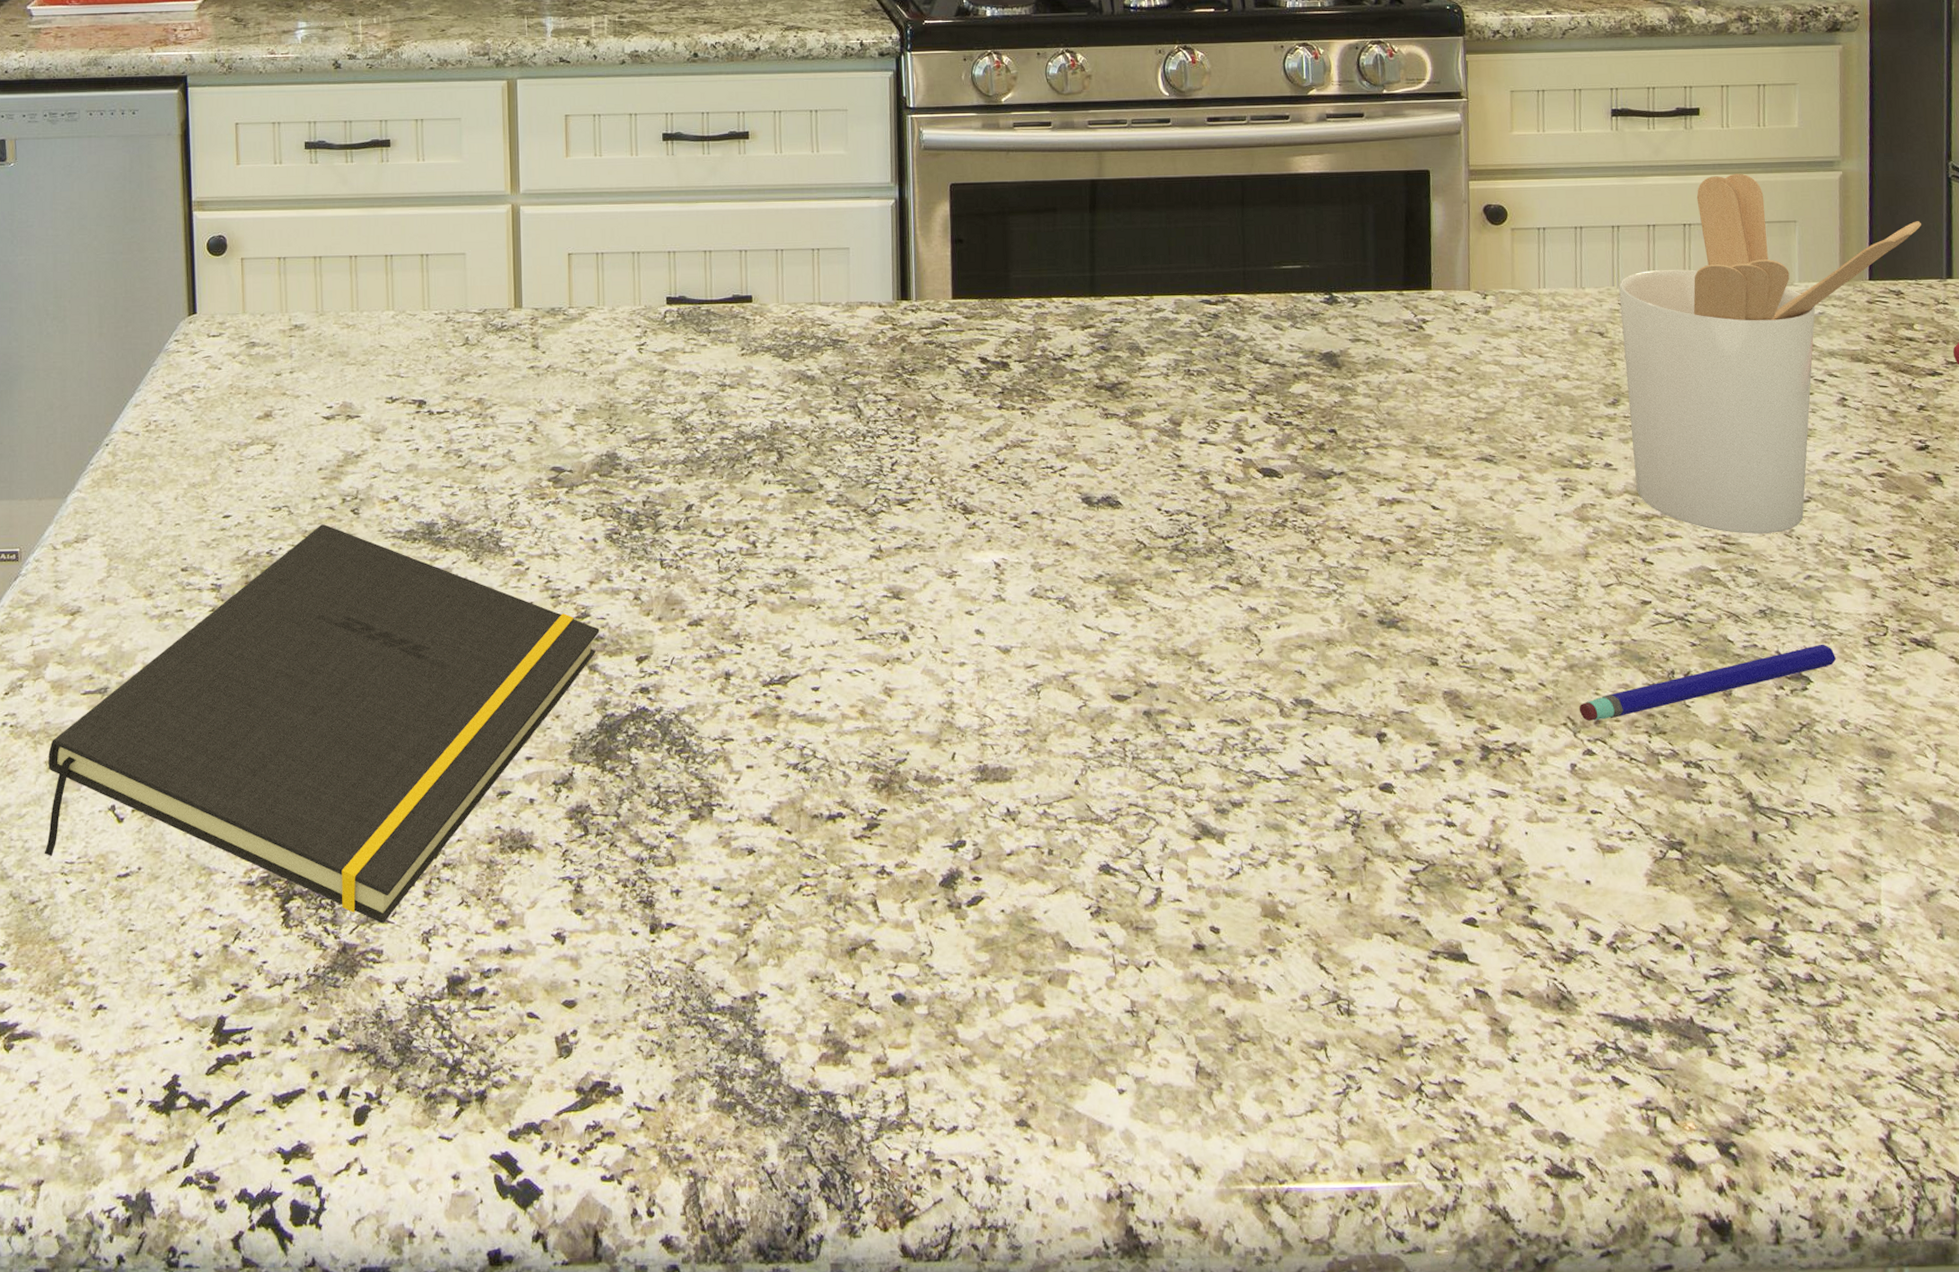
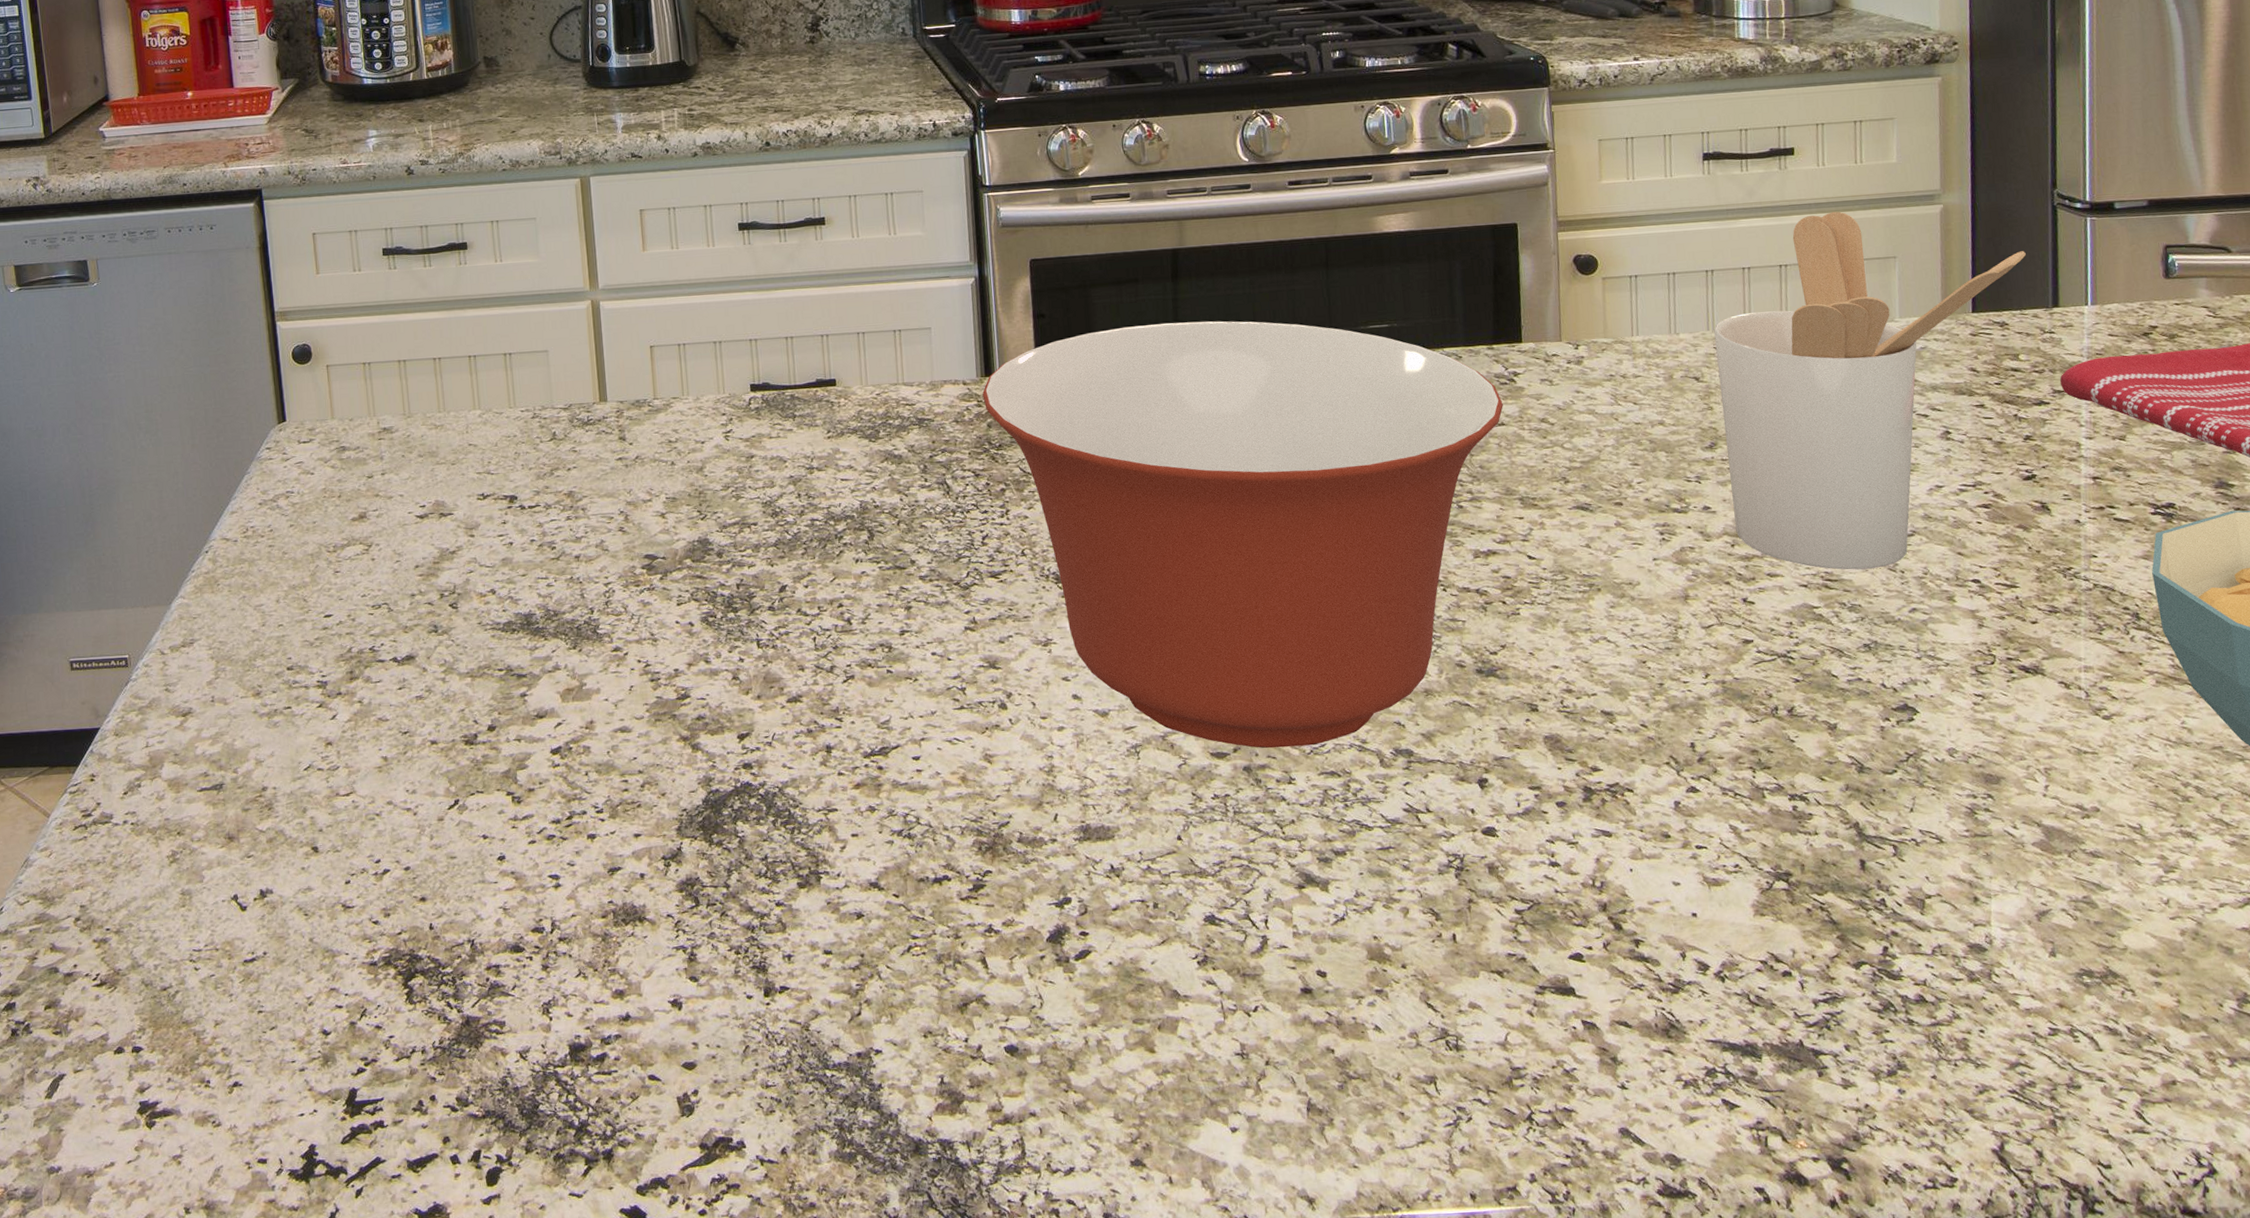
notepad: present [44,524,600,924] -> none [169,619,701,997]
mixing bowl: none [898,253,1412,693] -> present [982,321,1503,749]
pen: present [1579,644,1836,721] -> none [1681,675,1942,759]

